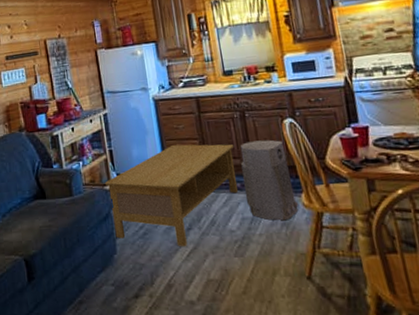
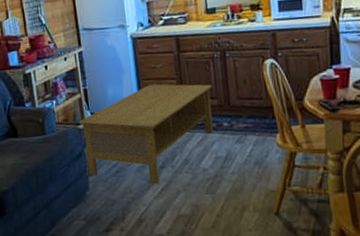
air purifier: present [240,139,299,221] -> none [218,80,273,160]

